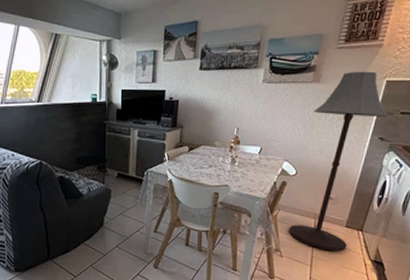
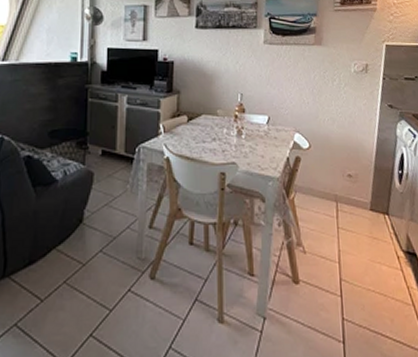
floor lamp: present [289,71,390,252] -> none [309,34,395,243]

